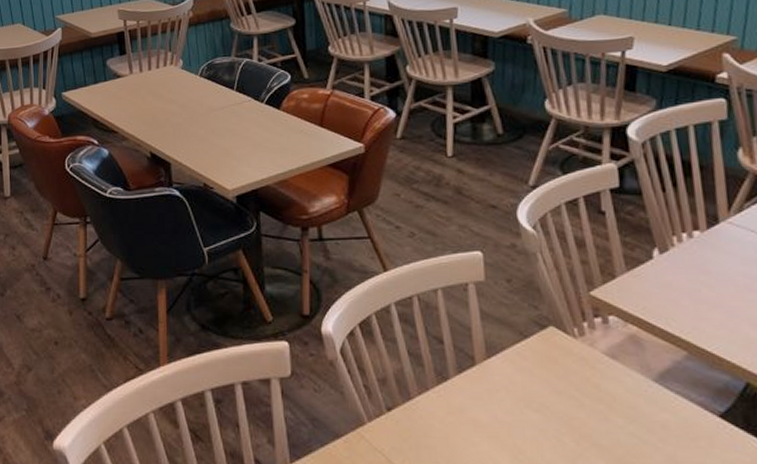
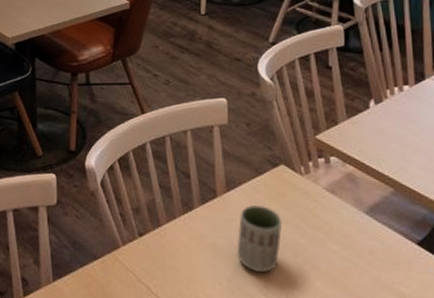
cup: none [502,372,555,451] -> present [237,204,283,272]

